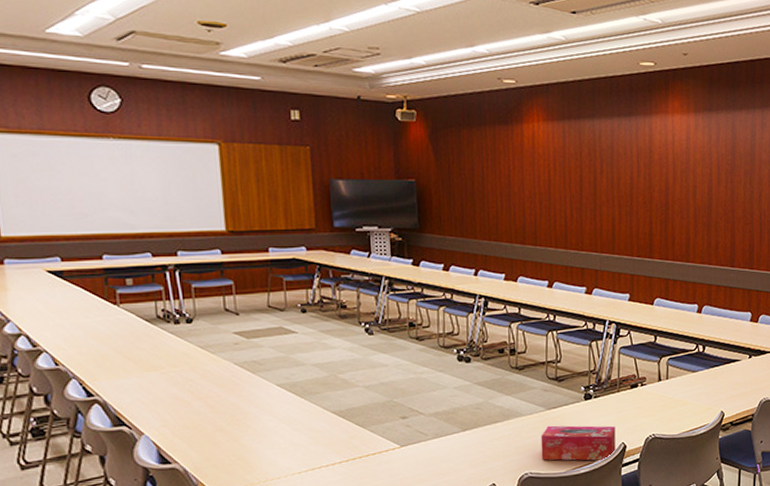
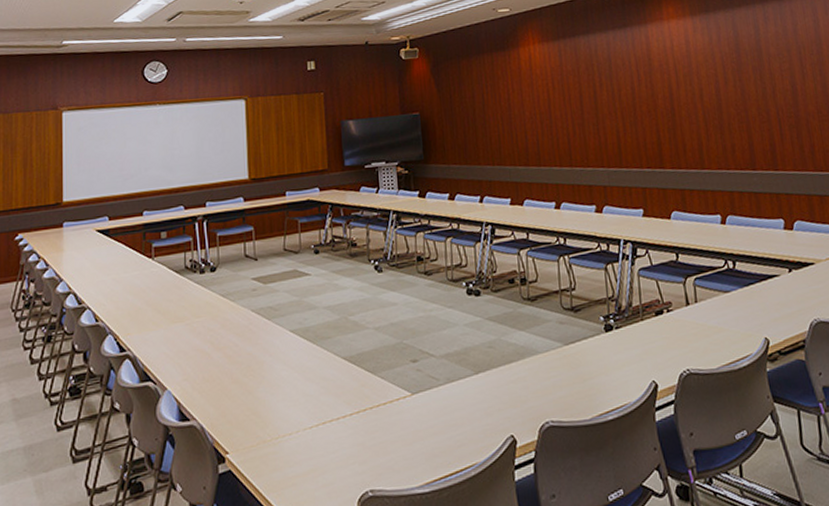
tissue box: present [541,425,616,461] -> none [560,361,646,406]

